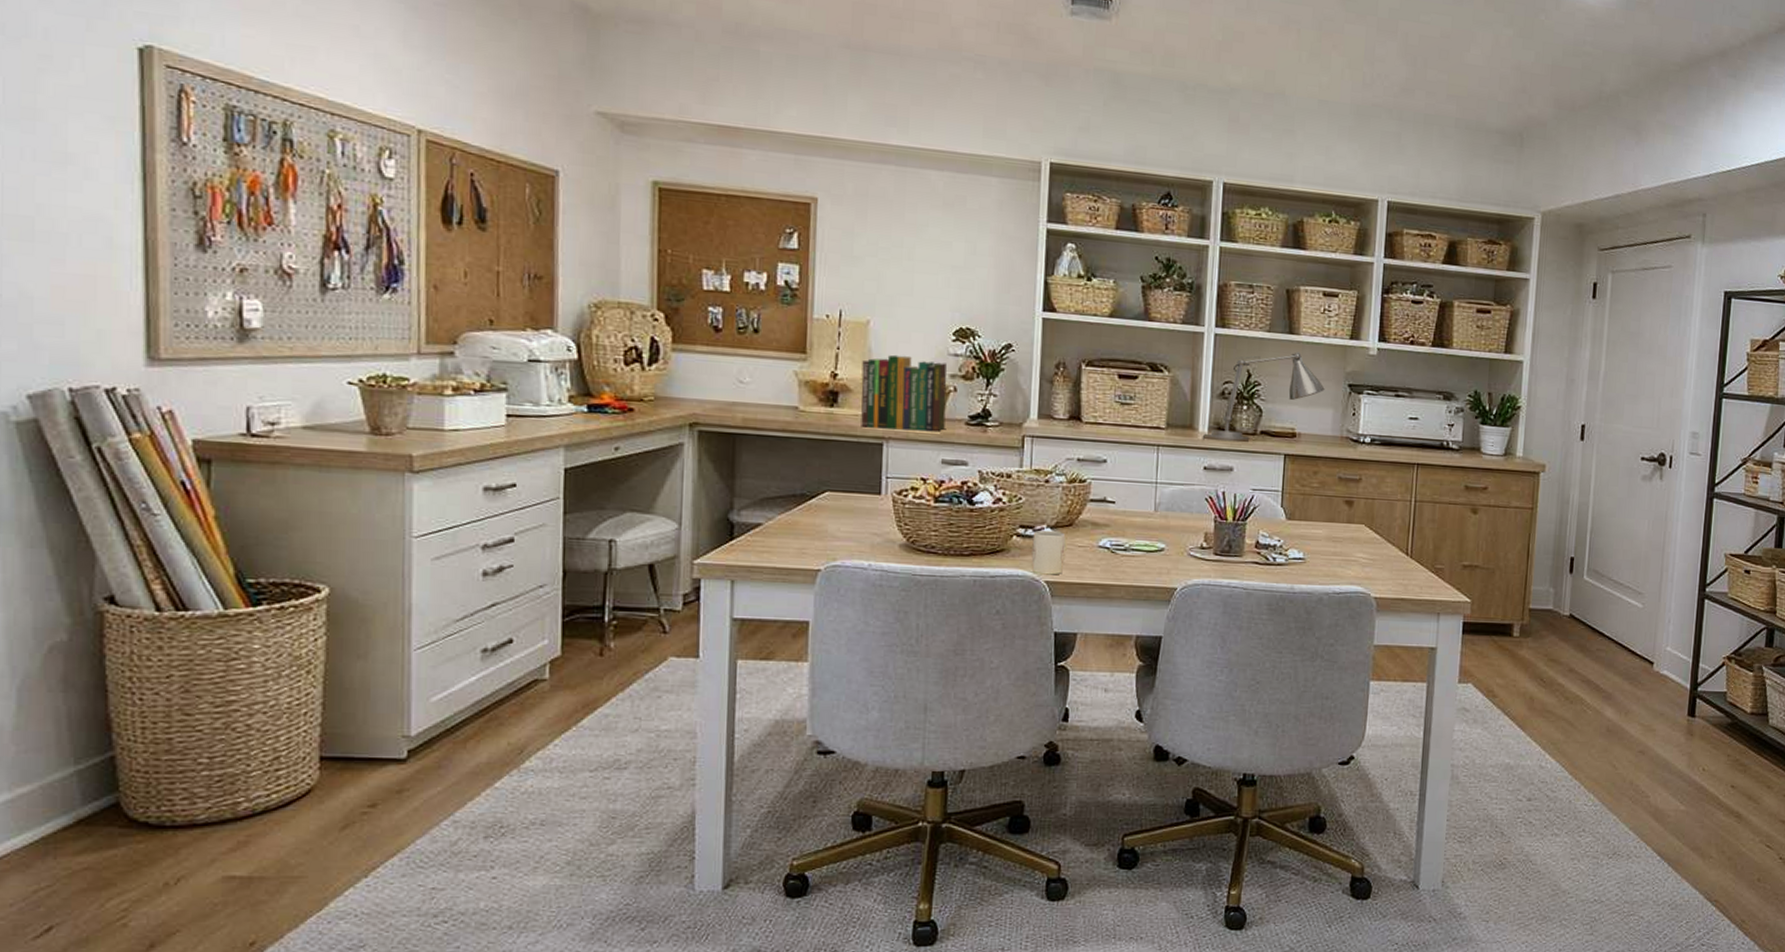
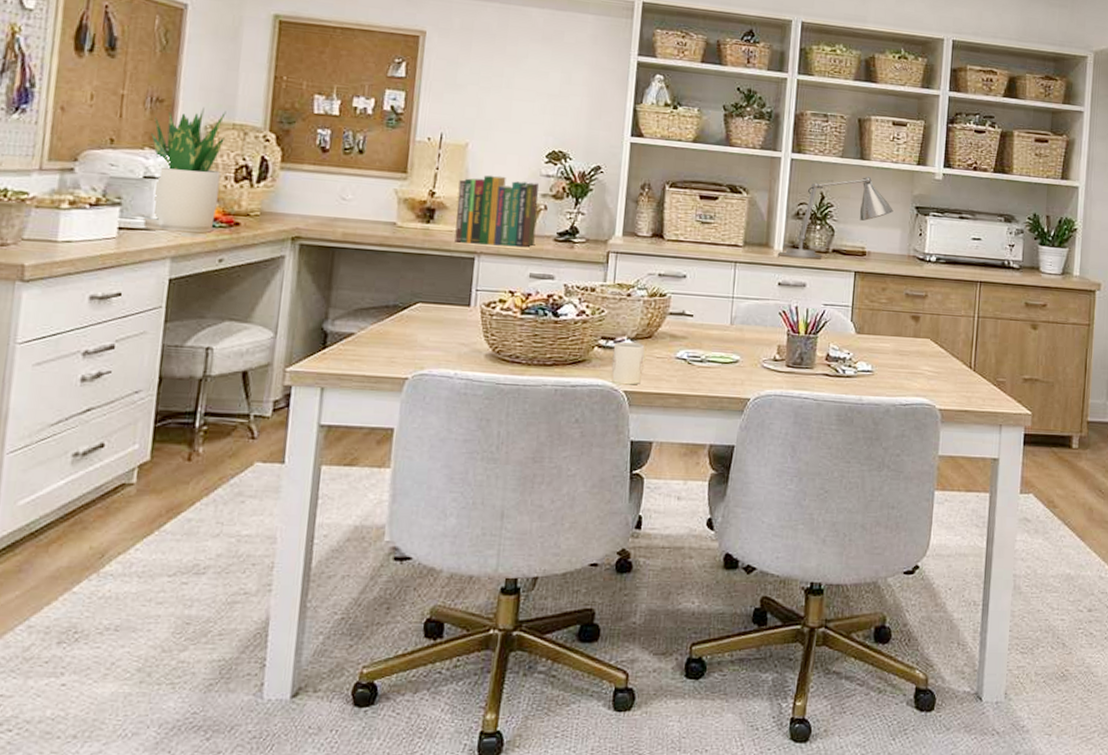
planter: none [532,284,610,421] -> present [143,107,226,234]

